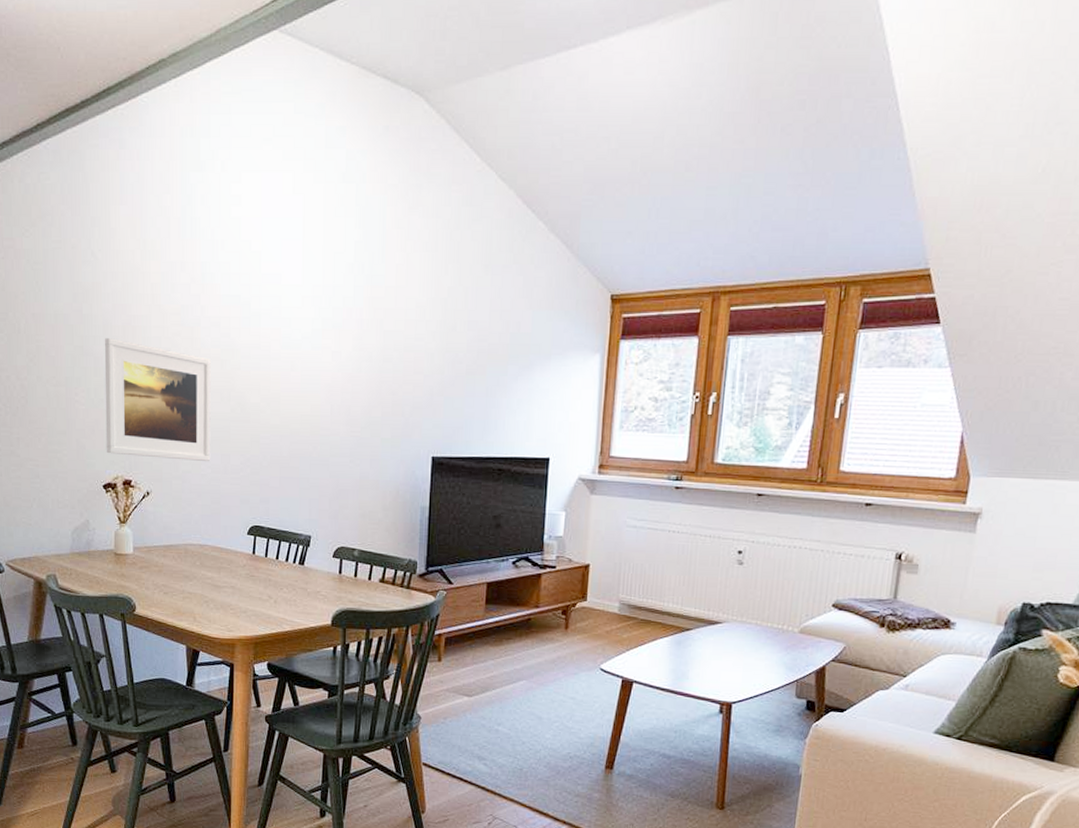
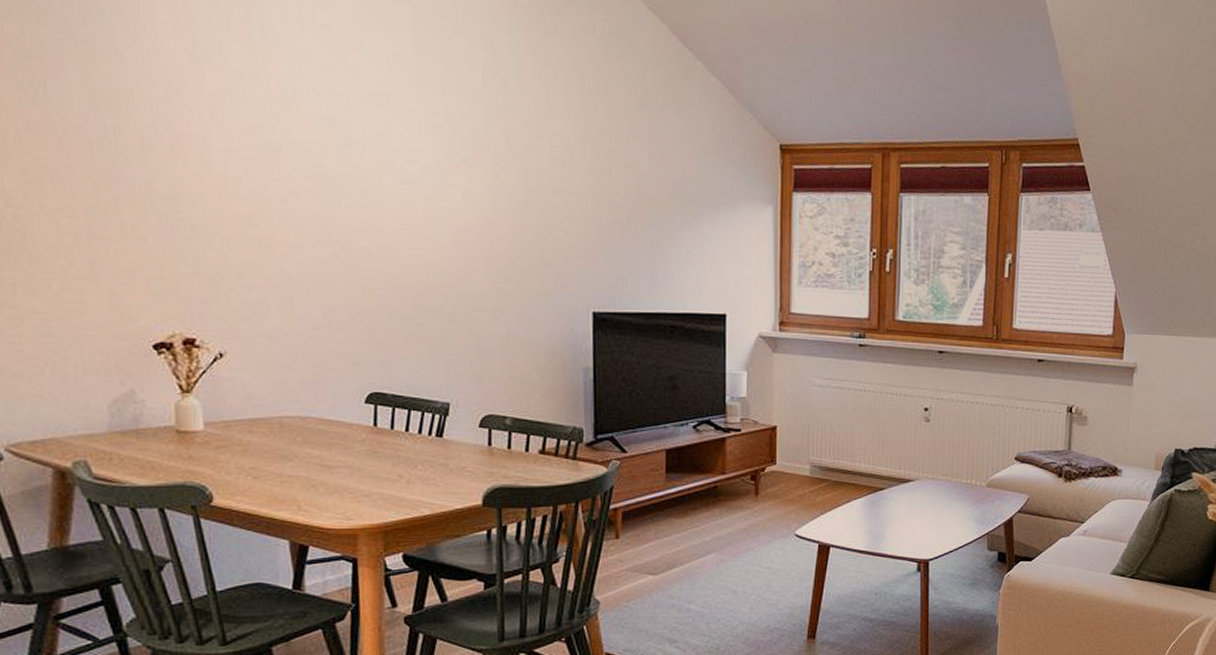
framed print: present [104,338,211,462] -> none [142,159,308,317]

